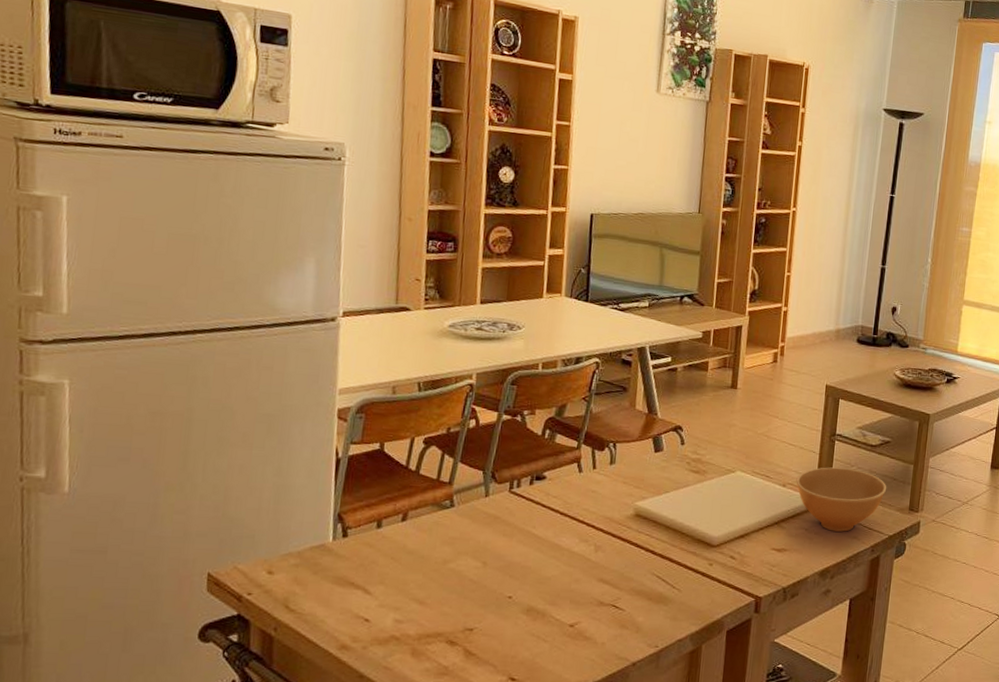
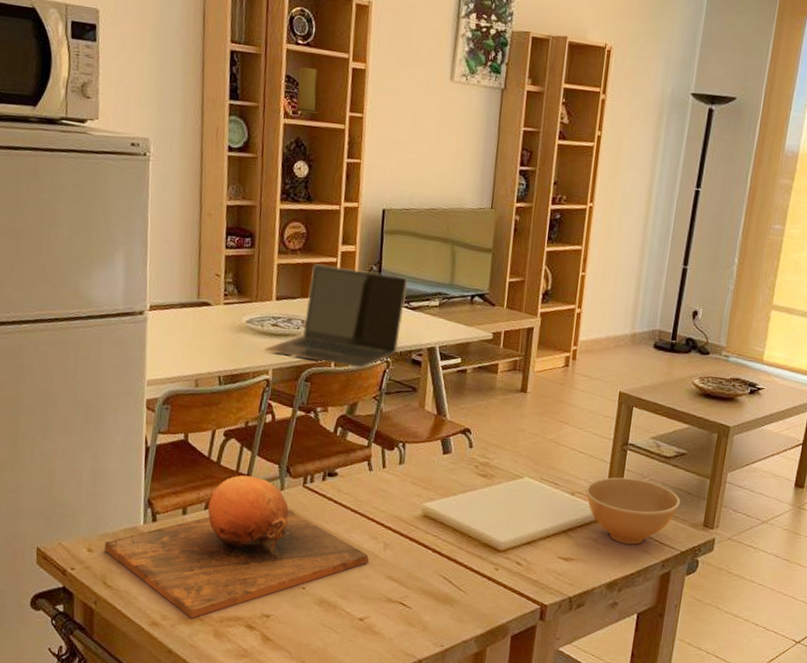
chopping board: none [286,483,580,638] -> present [104,475,370,619]
laptop: none [468,267,618,370] -> present [264,264,409,369]
candle: none [499,76,524,122] -> present [293,66,318,114]

